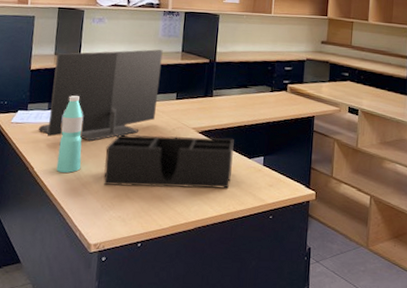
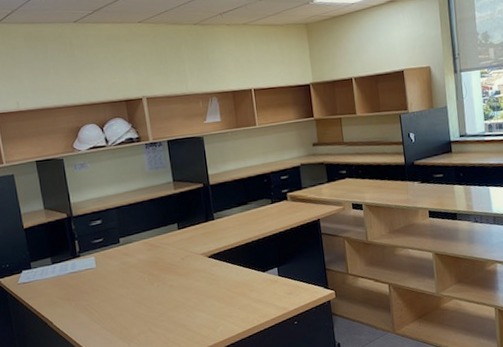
monitor: present [38,49,163,142] -> none [46,183,161,290]
water bottle: present [56,95,83,173] -> none [68,245,100,322]
desk organizer: present [103,134,234,189] -> none [119,256,250,324]

